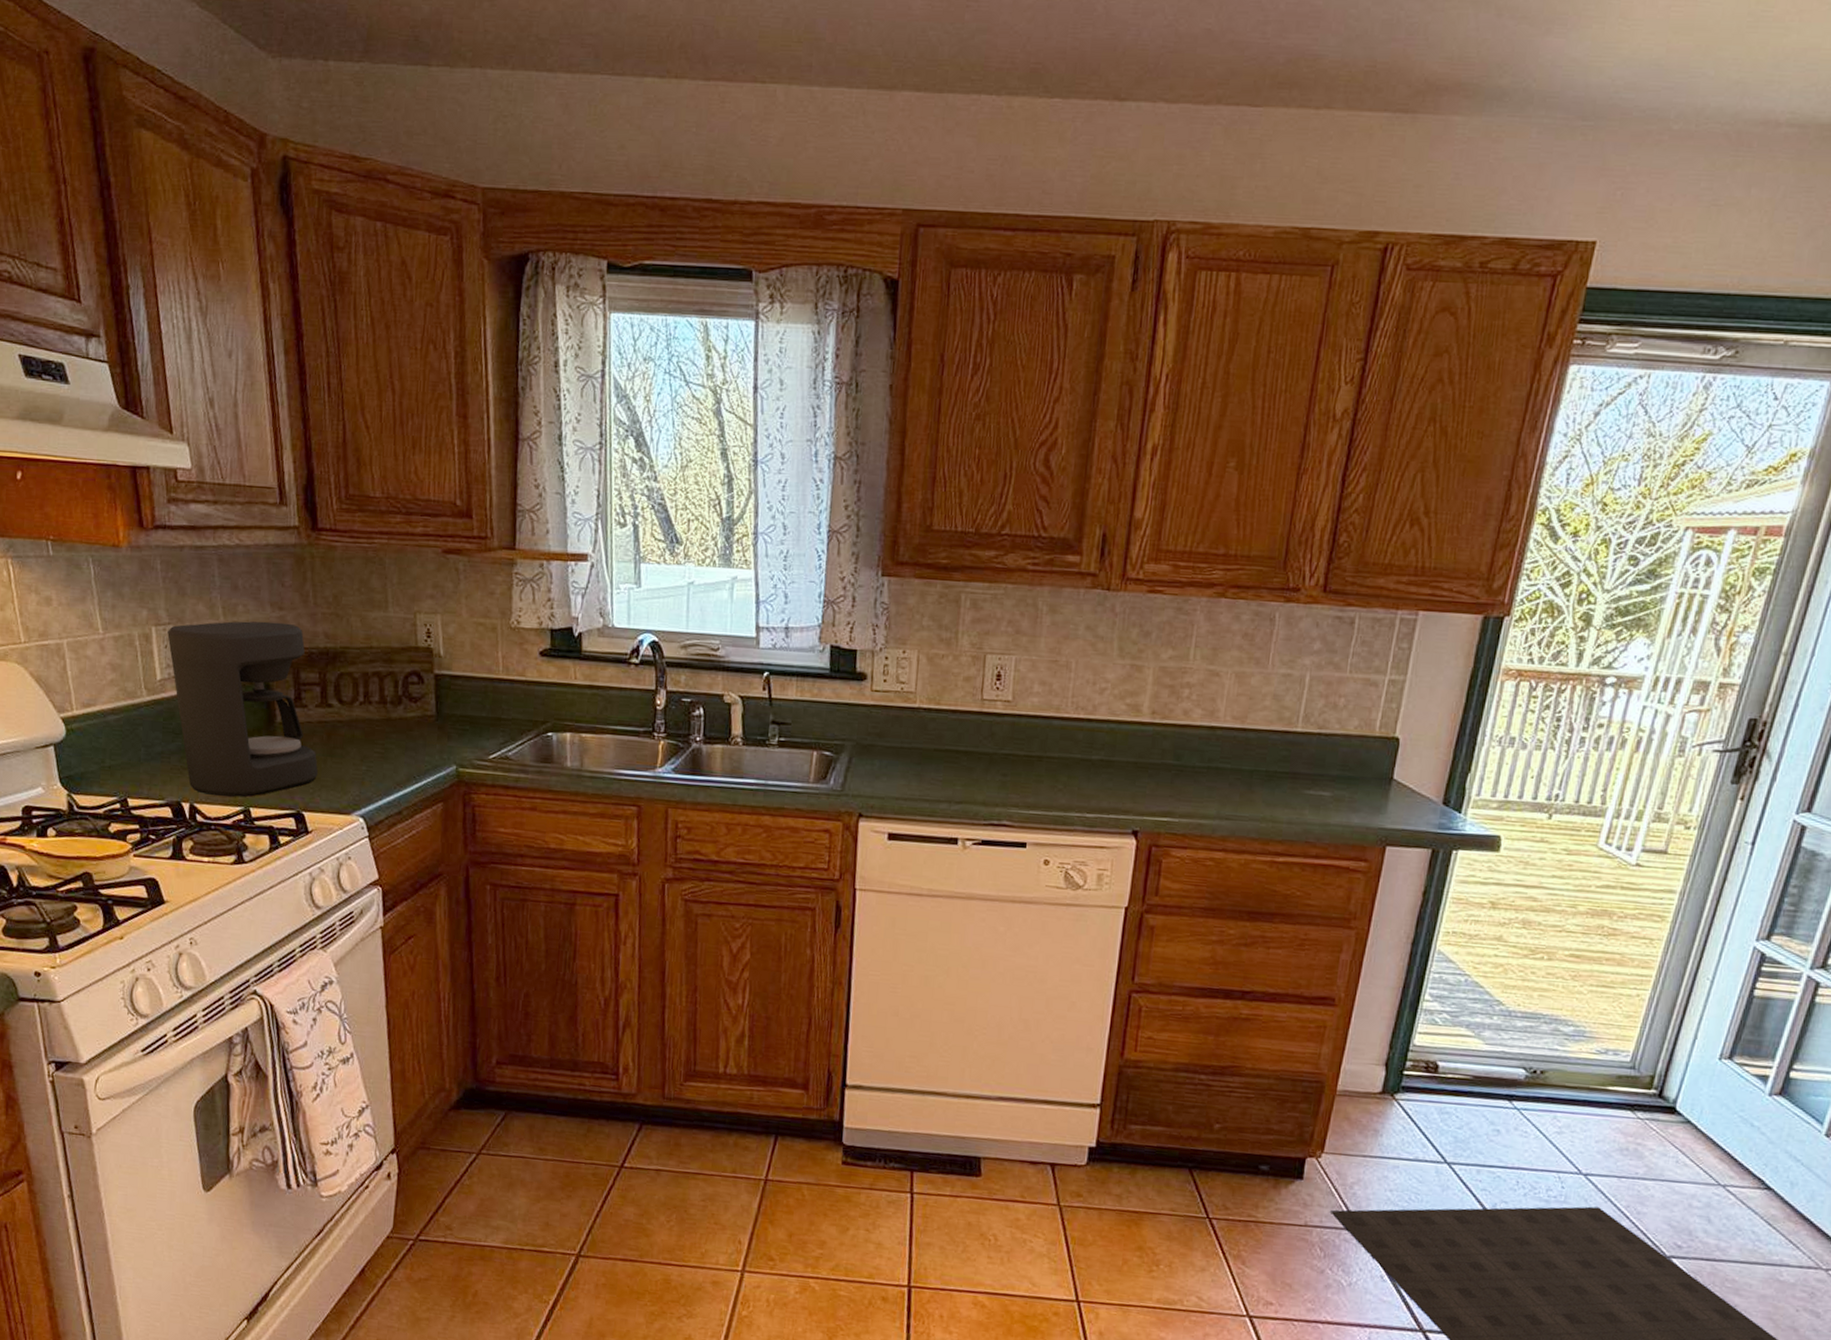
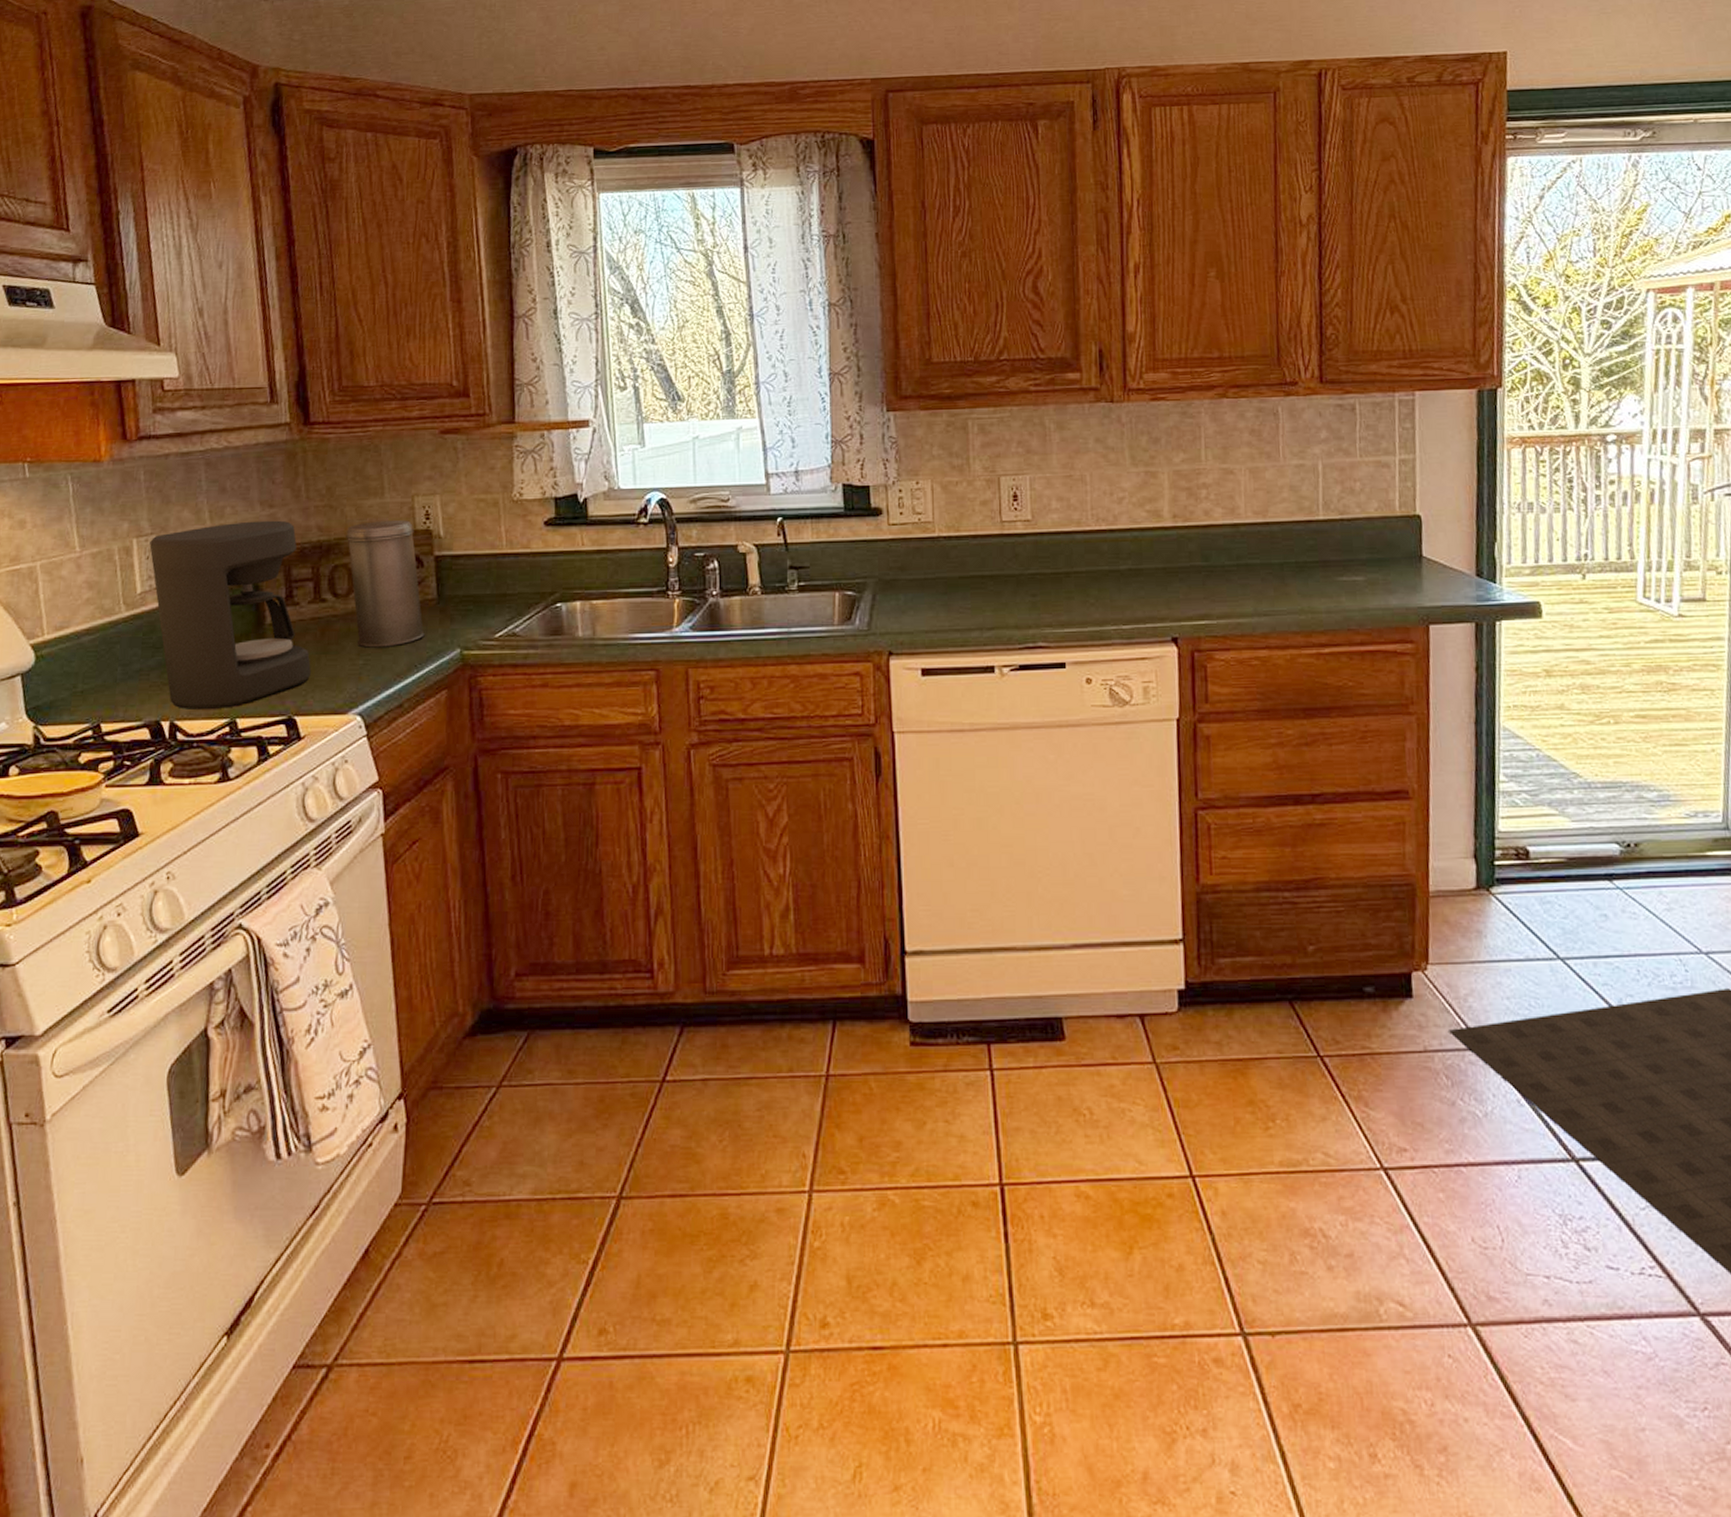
canister: none [351,634,423,757] -> present [346,519,425,649]

